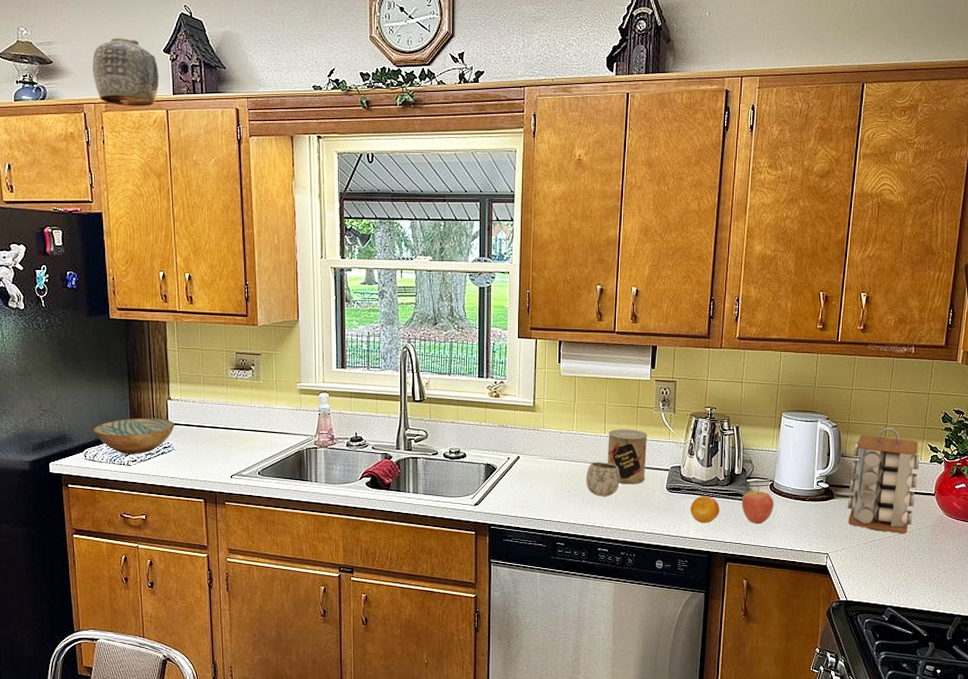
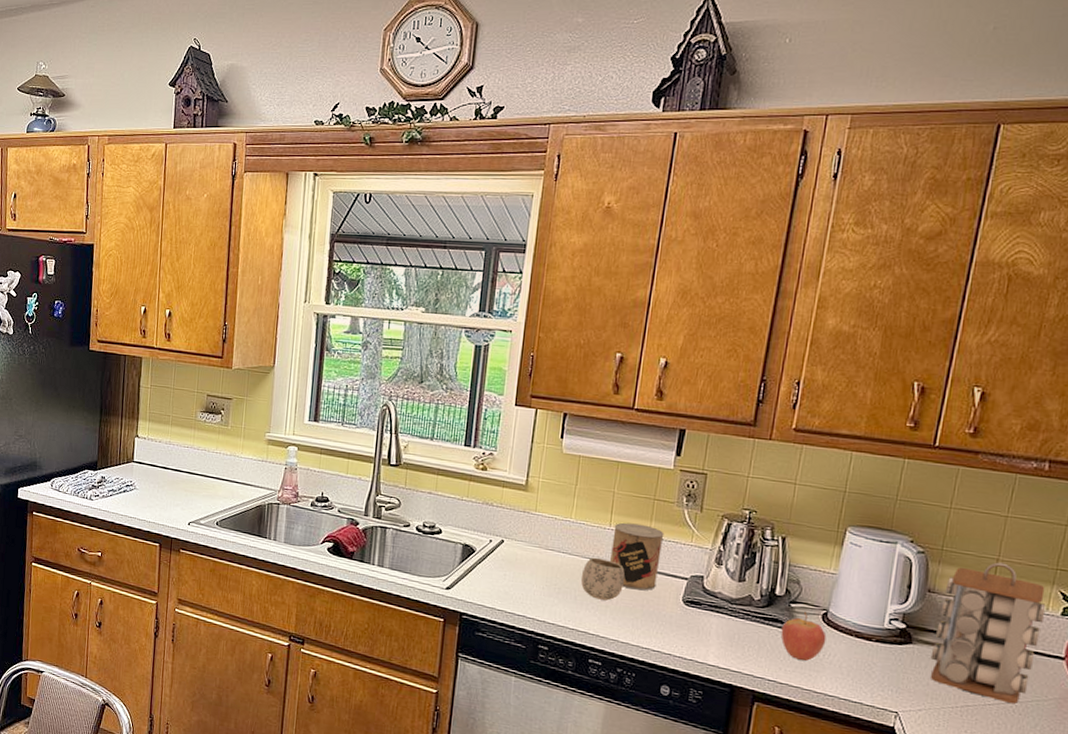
decorative jar: present [92,38,159,107] -> none [100,72,163,140]
bowl: present [93,417,175,454] -> none [62,452,140,489]
fruit: present [690,495,720,524] -> none [711,615,752,651]

